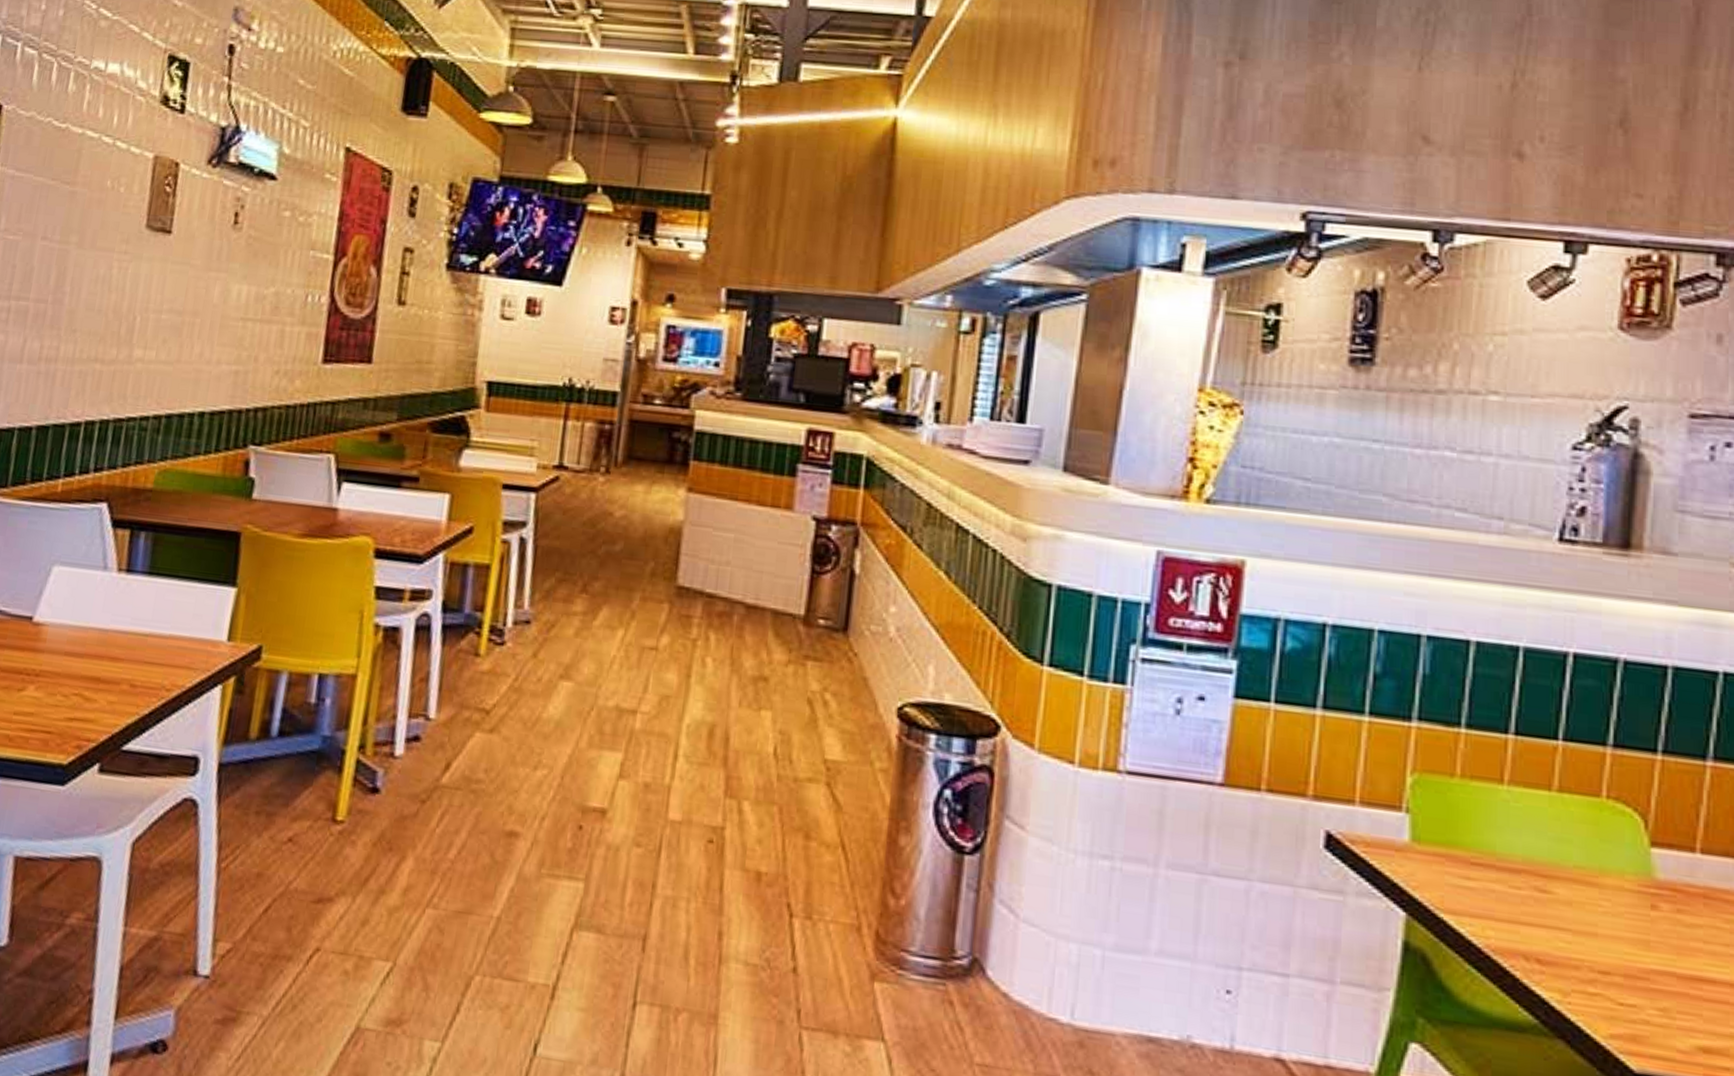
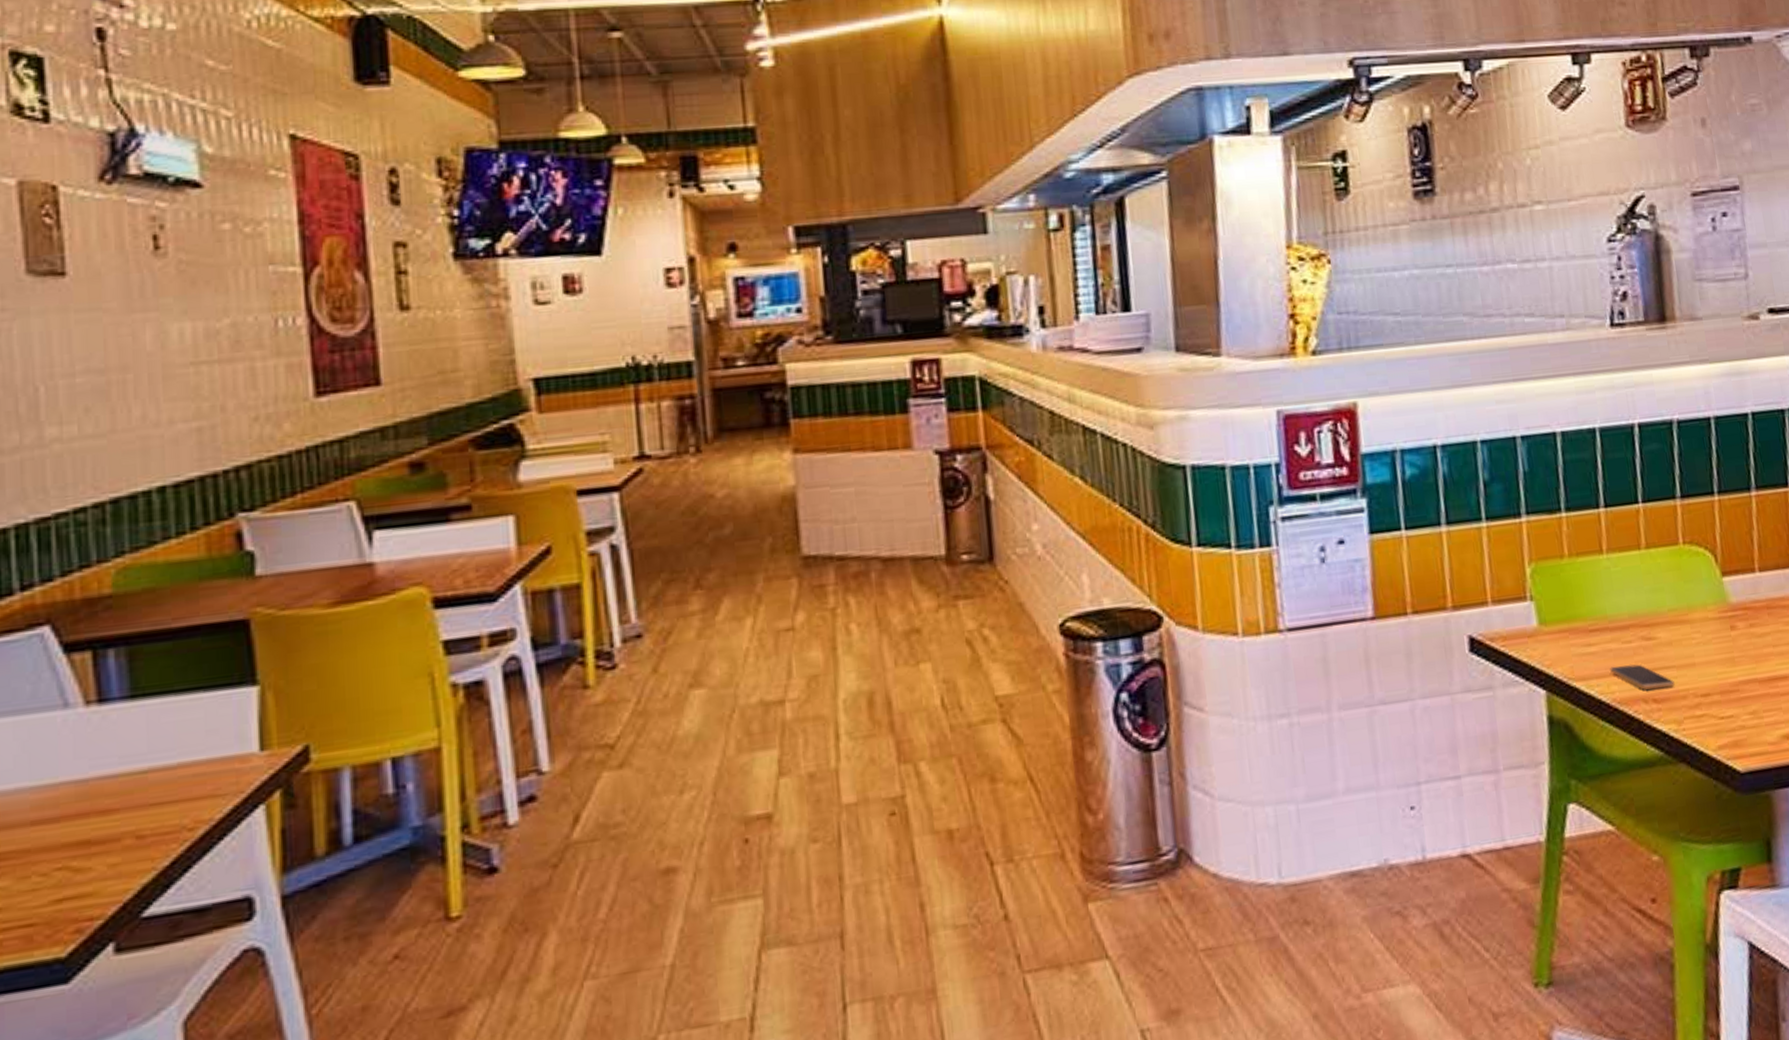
mobile phone: none [1488,909,1567,952] -> present [1610,664,1675,690]

